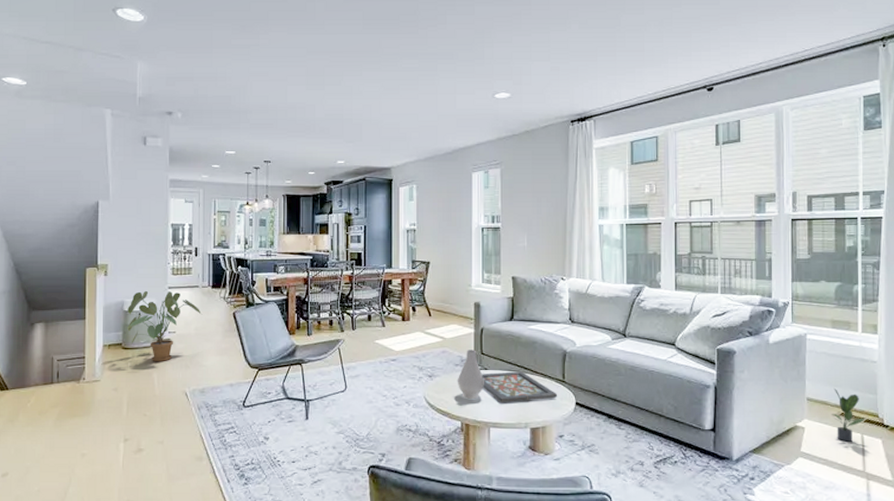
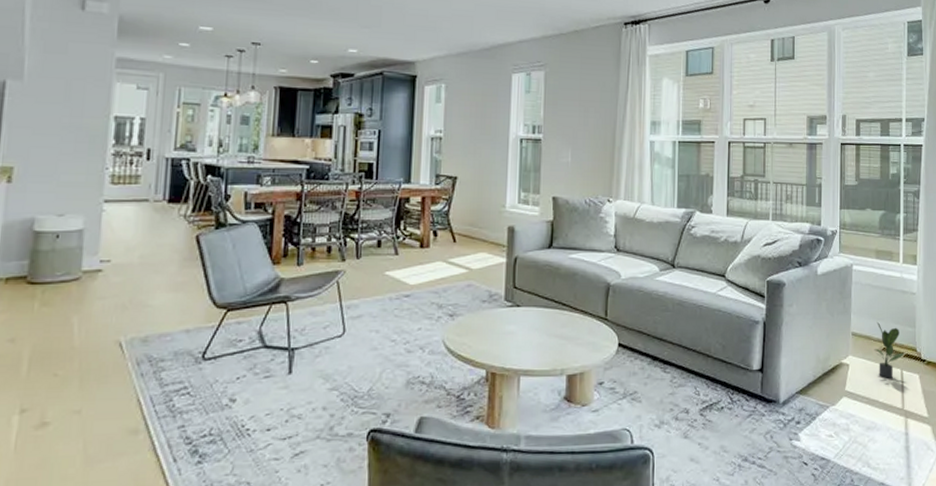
house plant: present [127,290,203,362] -> none [37,204,152,302]
vase: present [457,350,485,400] -> none [483,283,517,343]
decorative tray: present [482,371,558,402] -> none [513,308,599,345]

